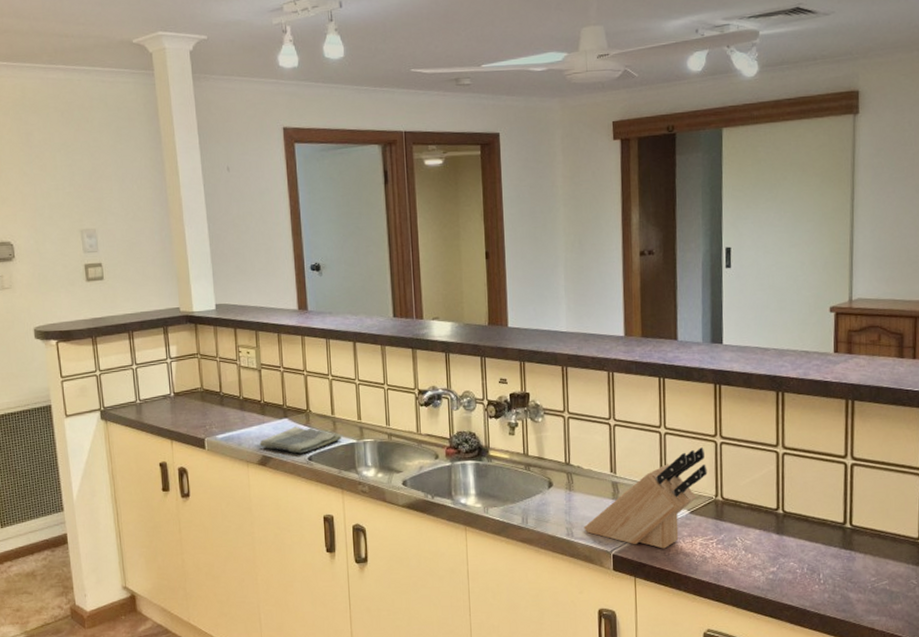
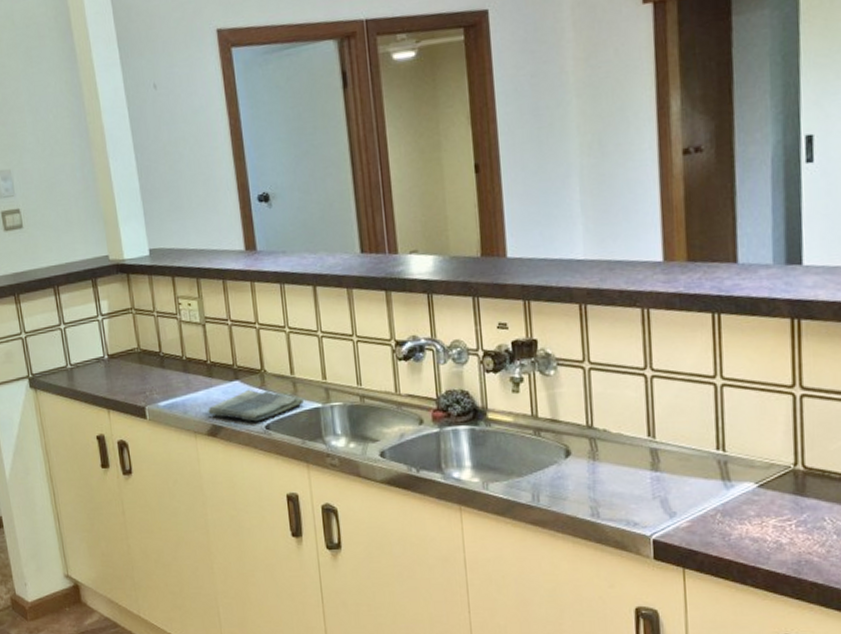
knife block: present [584,447,707,549] -> none [613,402,782,533]

